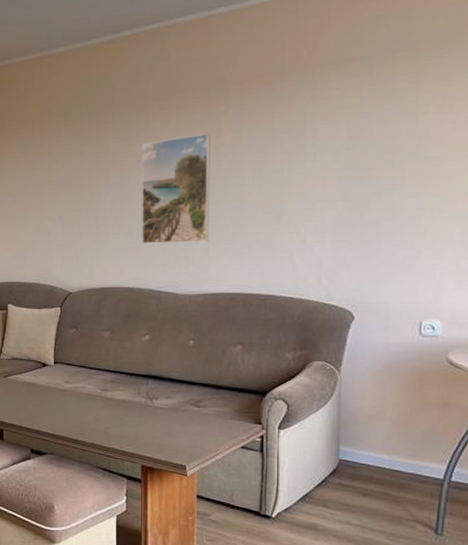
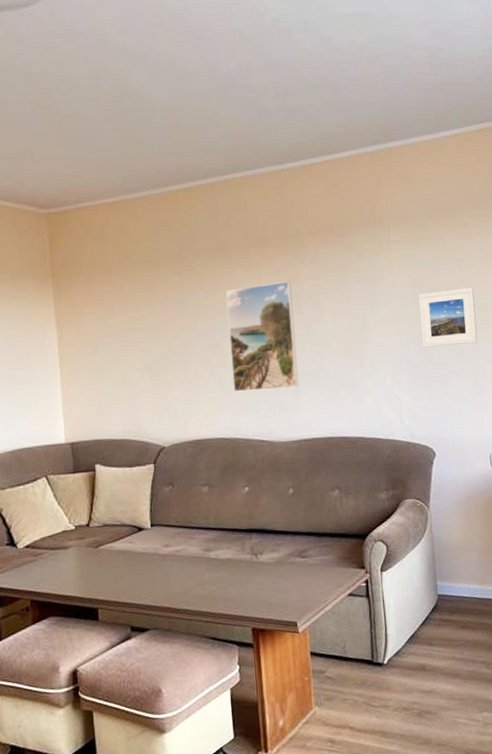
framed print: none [352,138,425,205] -> present [418,287,478,348]

